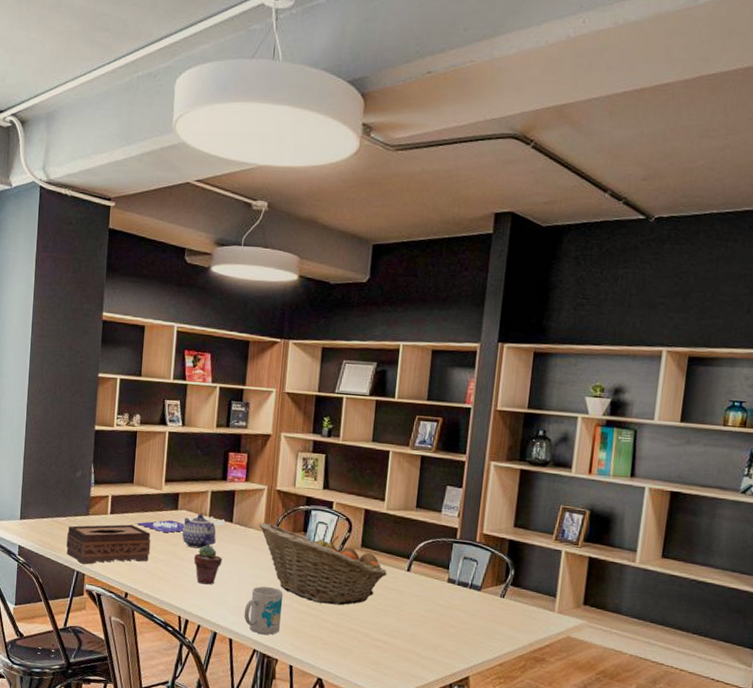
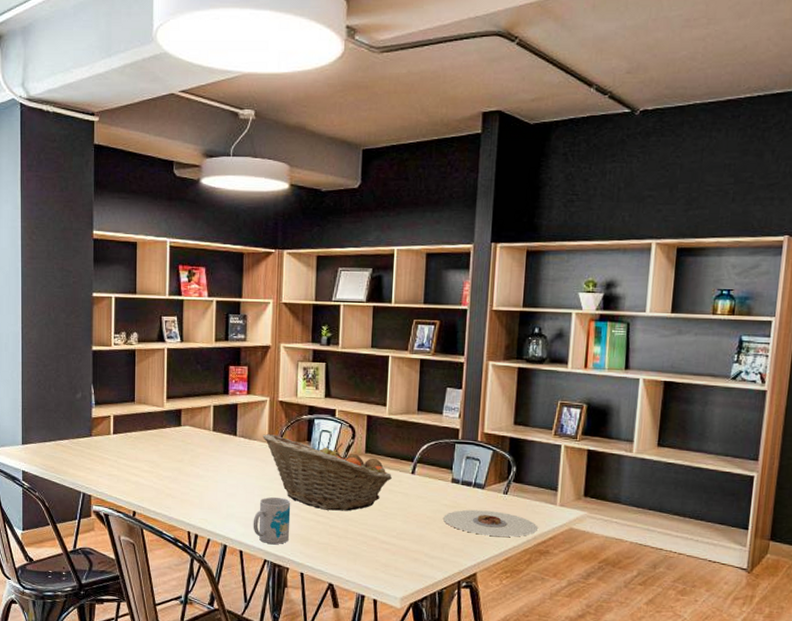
tissue box: present [66,524,151,565] -> none [71,443,156,486]
board game: present [136,515,225,533] -> none [140,430,228,450]
teapot: present [182,513,216,549] -> none [187,428,221,464]
potted succulent: present [193,545,223,585] -> none [199,459,229,499]
plate: none [437,611,534,642] -> present [443,509,538,537]

